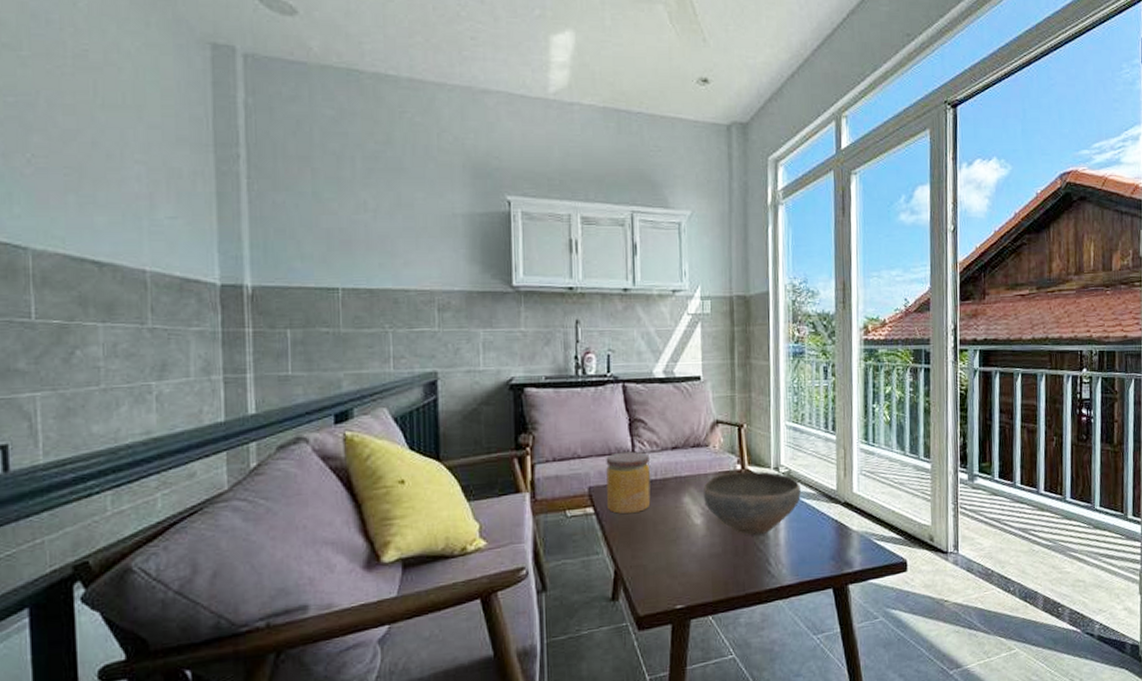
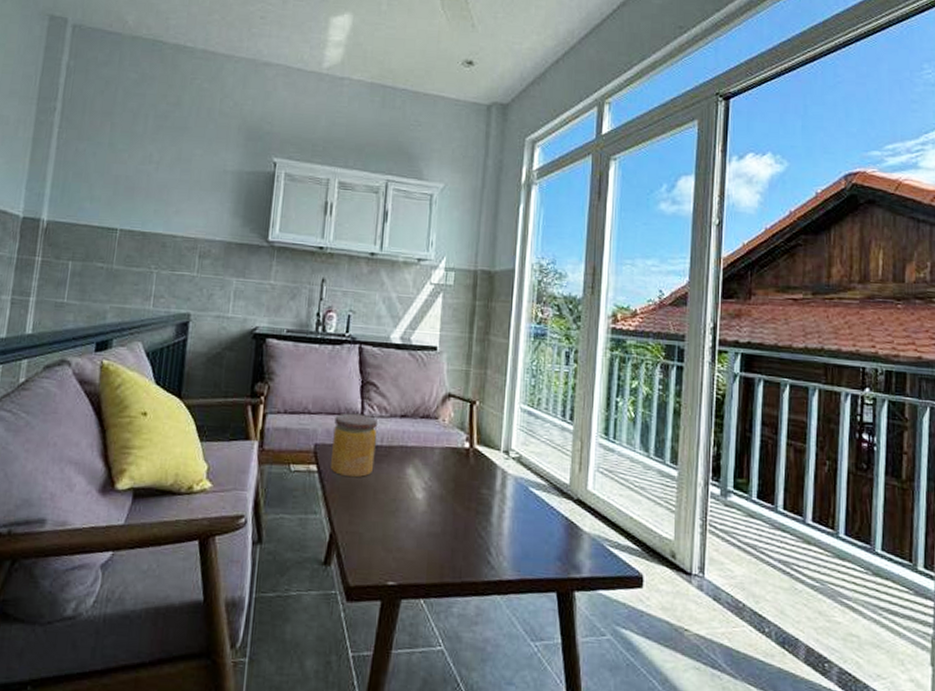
bowl: present [704,471,801,536] -> none [428,450,531,521]

